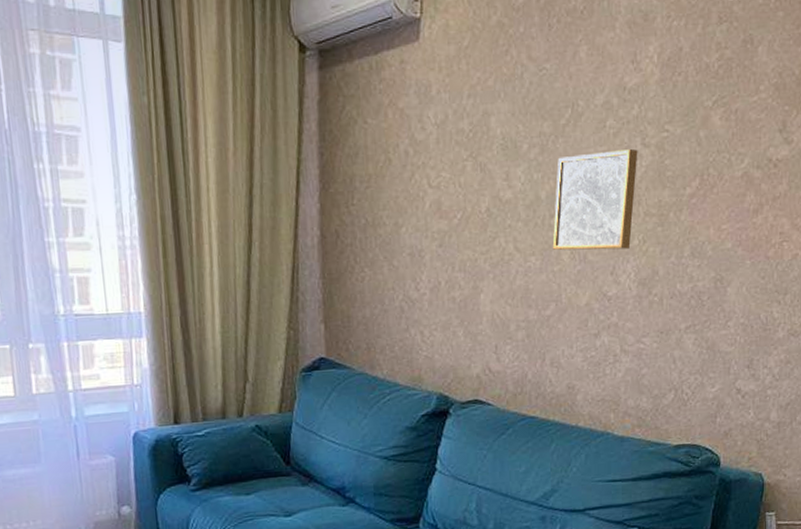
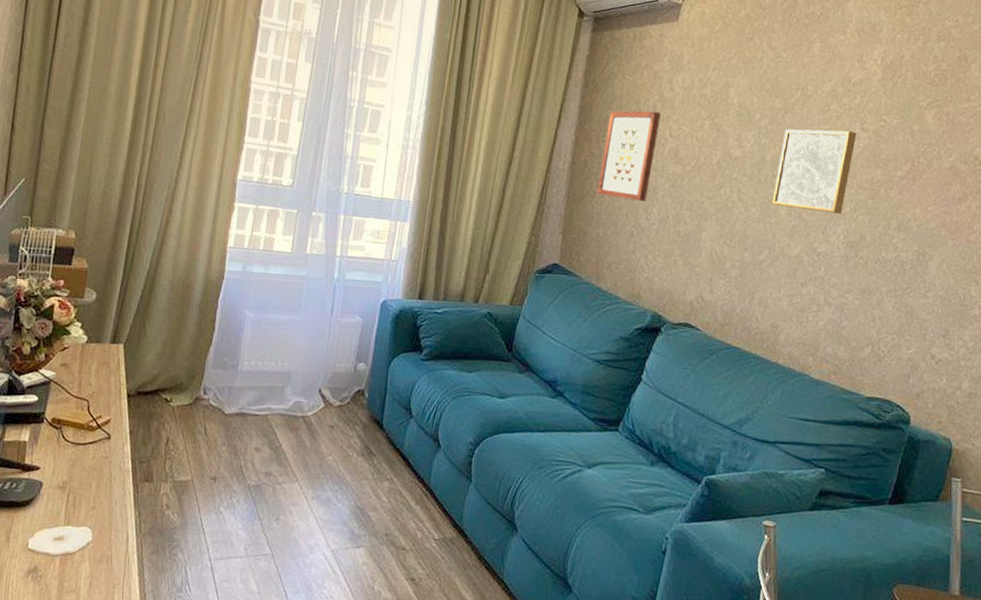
wall art: none [355,158,415,270] -> present [597,110,661,202]

